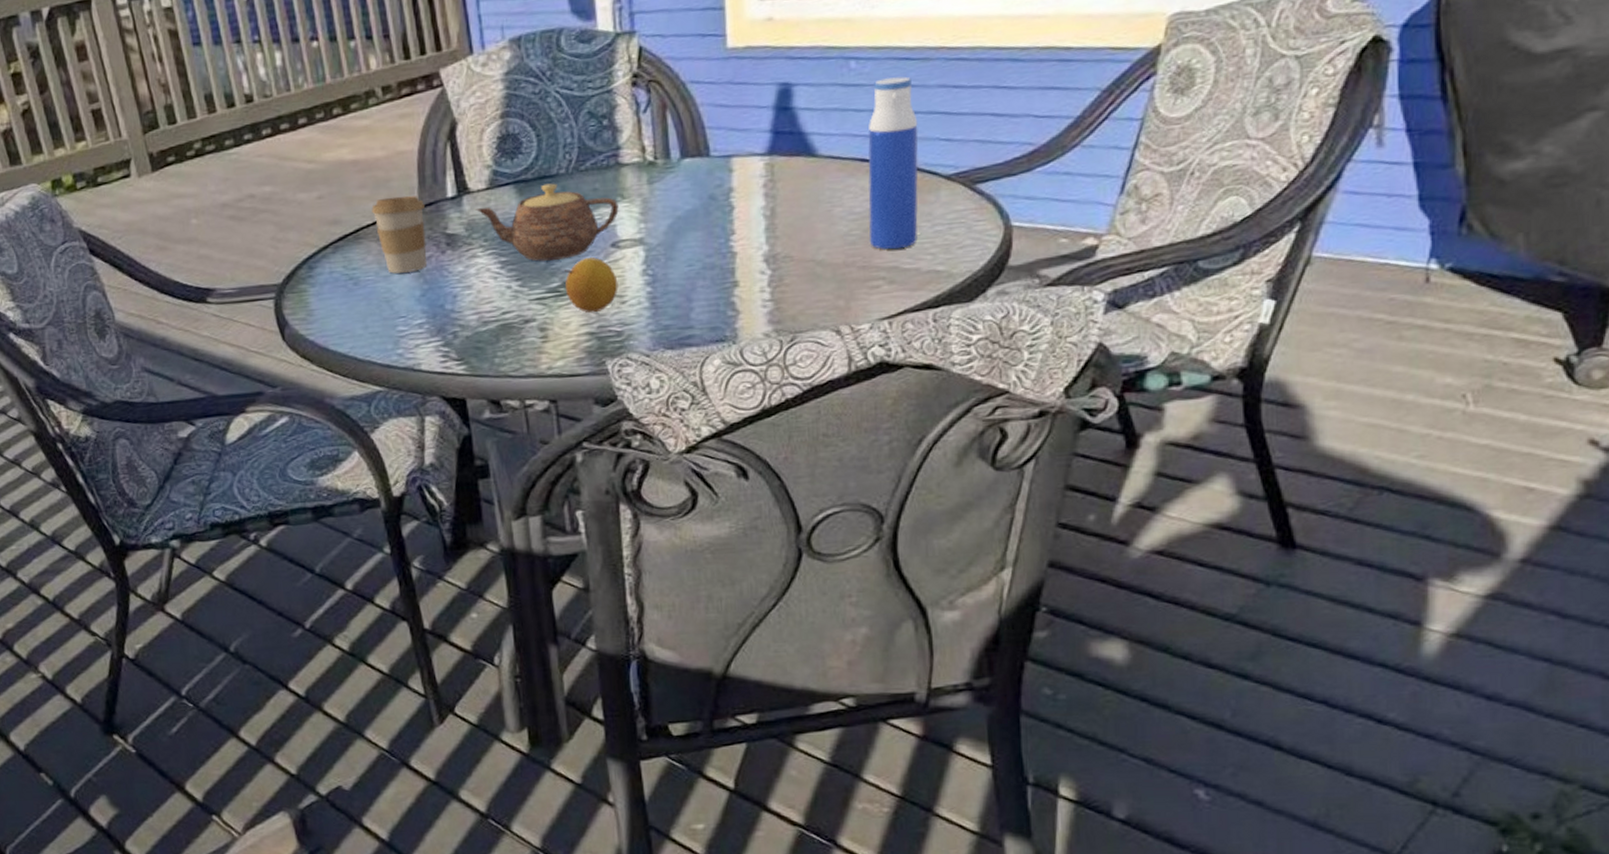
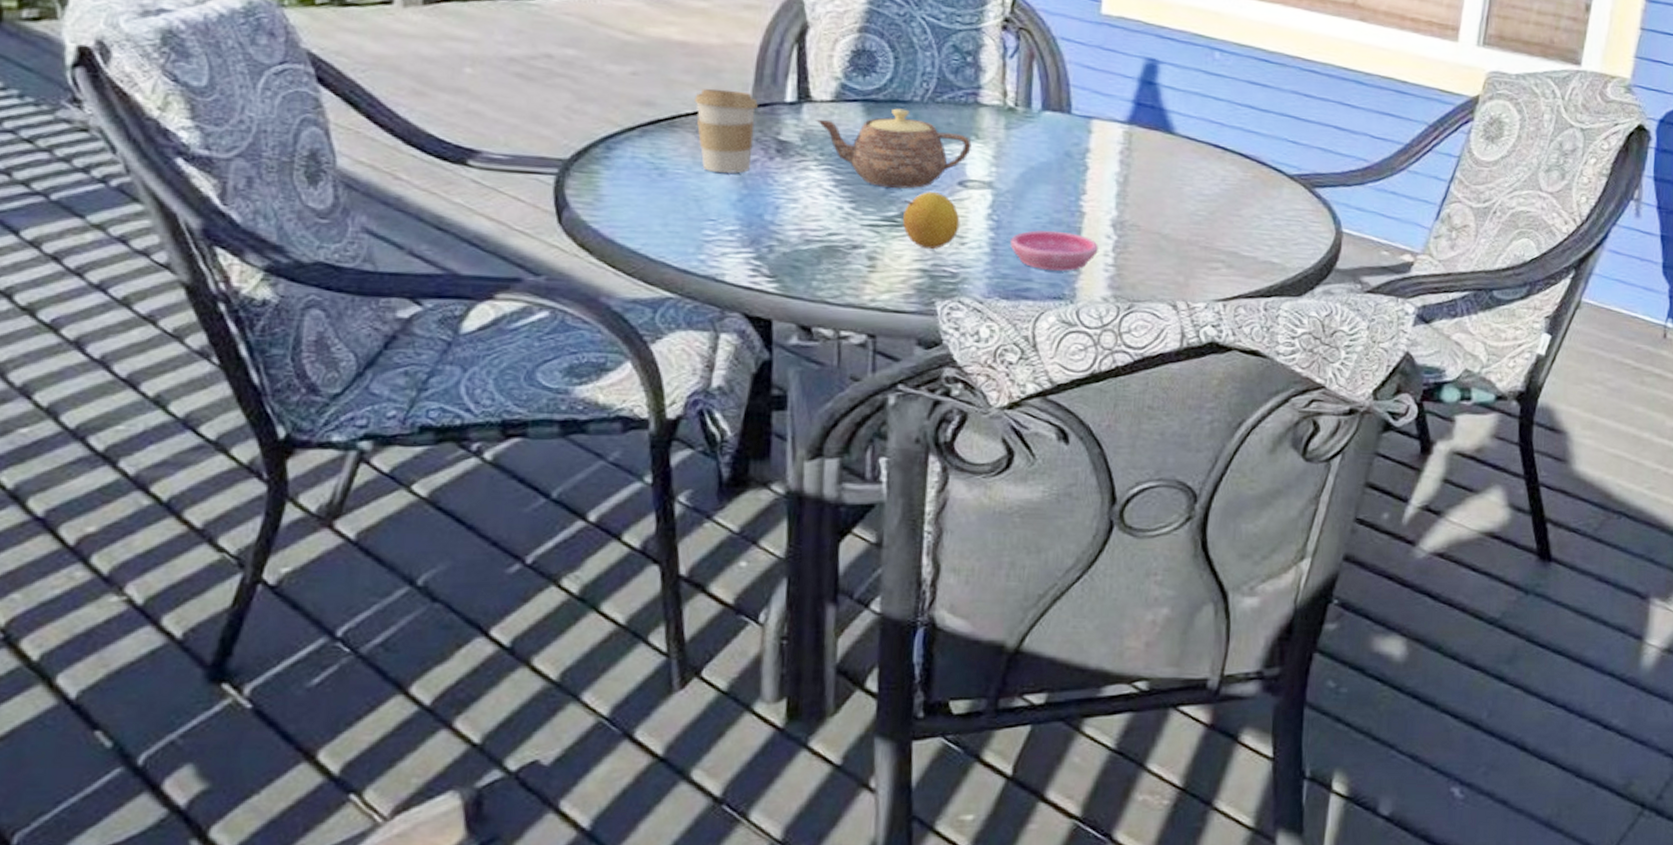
saucer: none [667,275,754,316] -> present [1010,230,1098,271]
water bottle: present [868,76,919,250] -> none [1214,74,1270,236]

